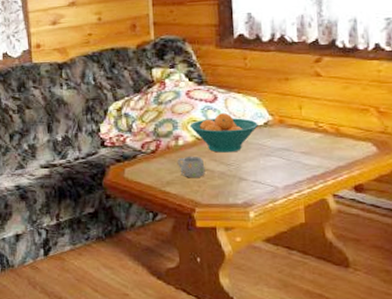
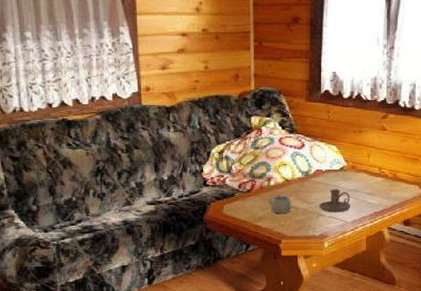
fruit bowl: present [189,113,258,153] -> none [280,159,336,192]
candle holder: none [240,148,280,177] -> present [319,189,350,213]

